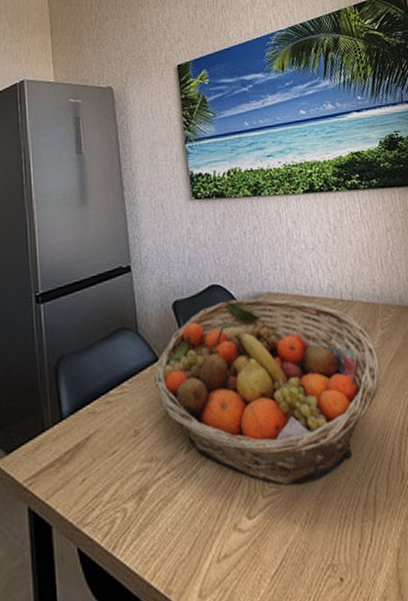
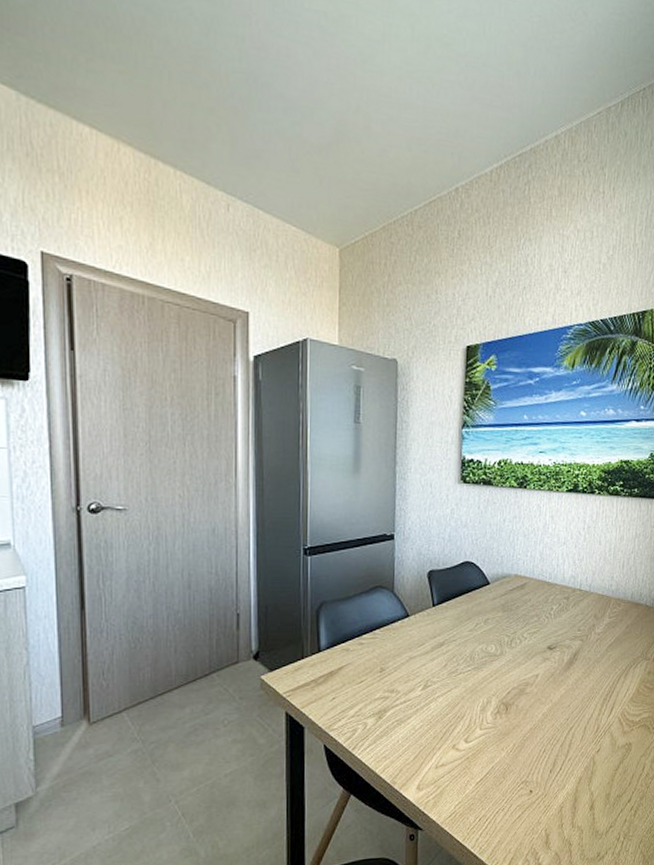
fruit basket: present [153,298,381,486] -> none [402,576,601,725]

